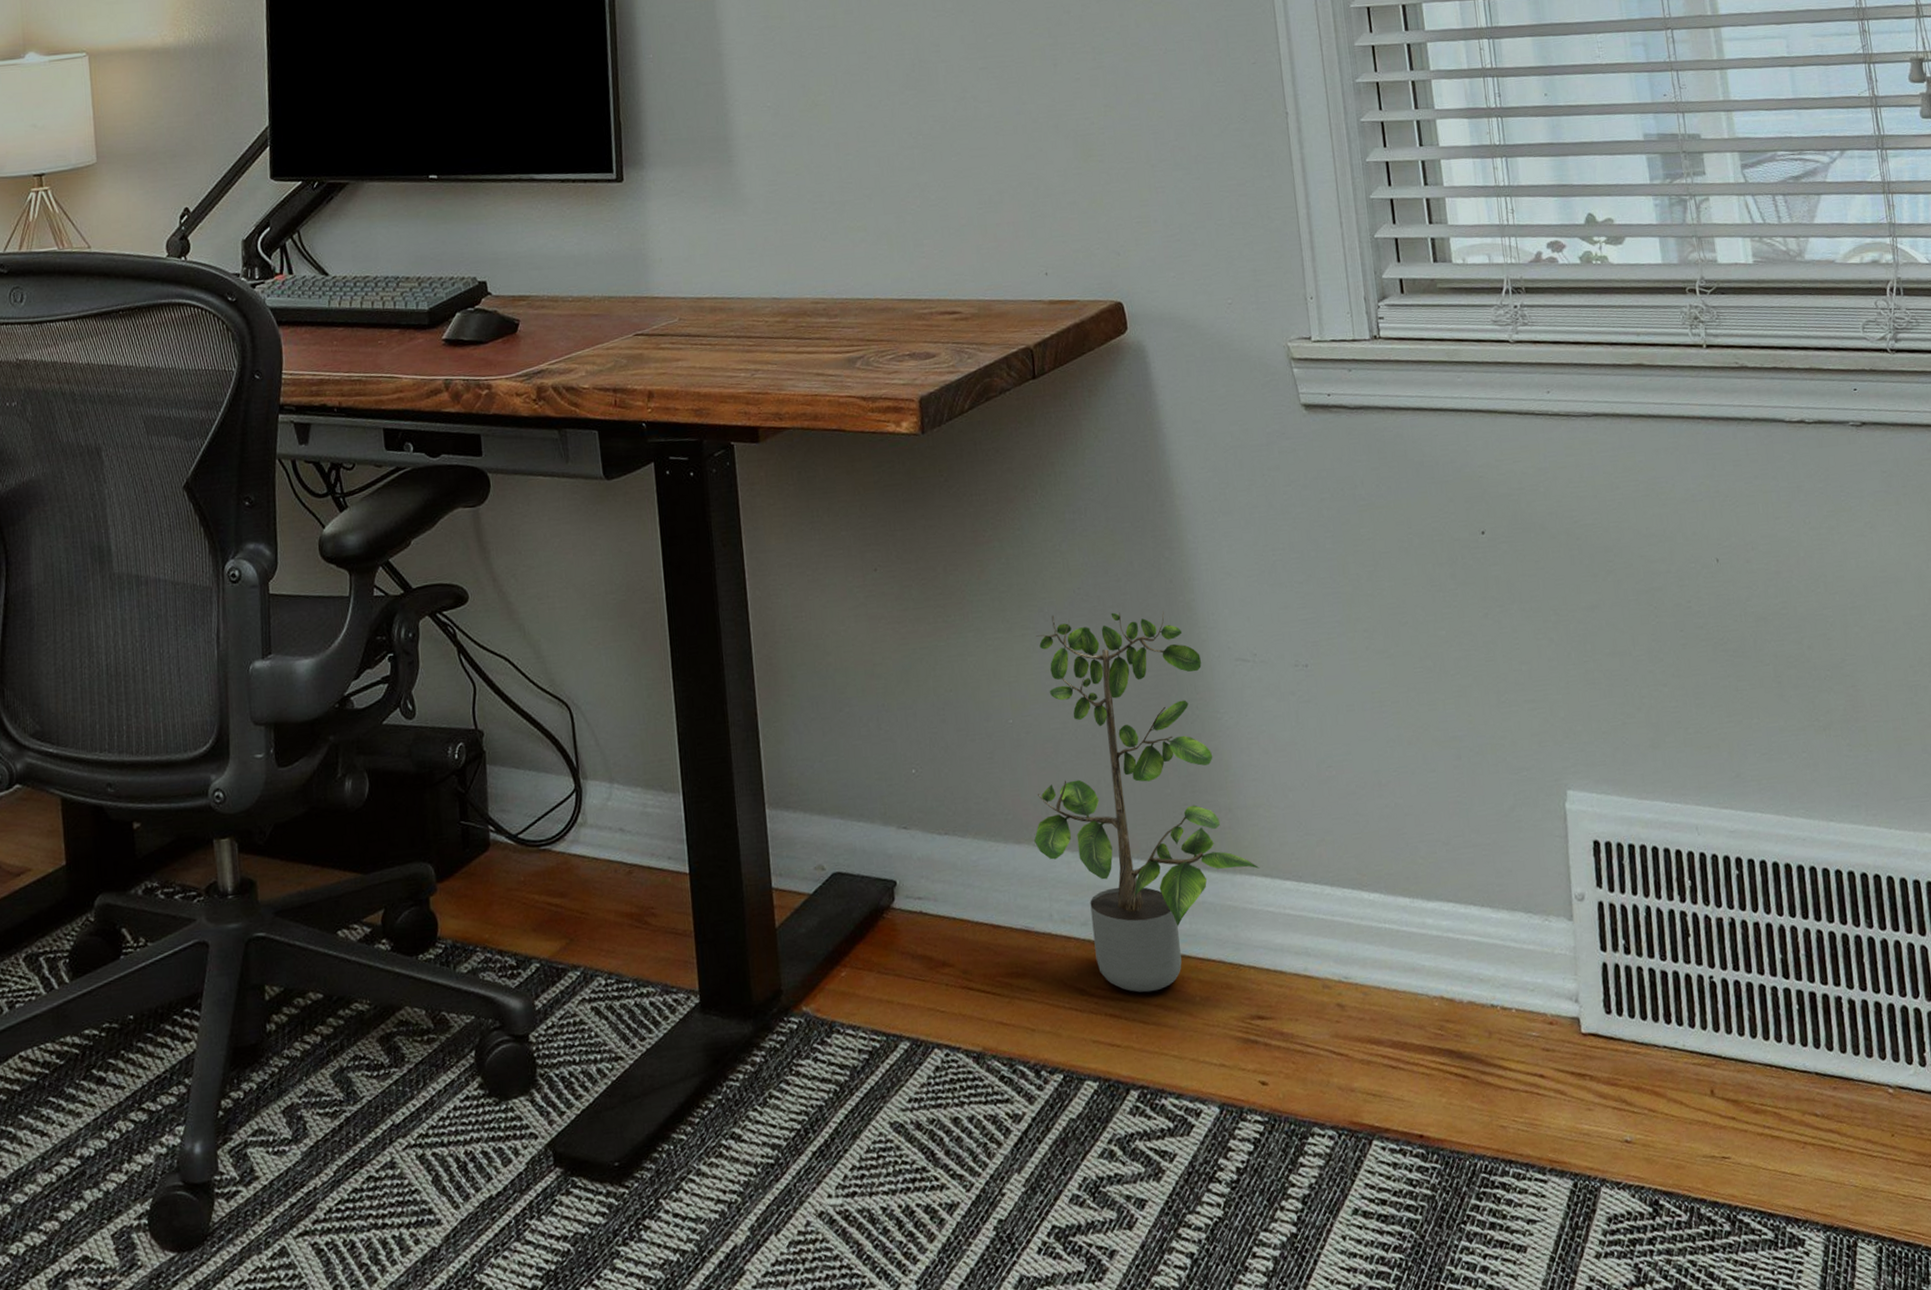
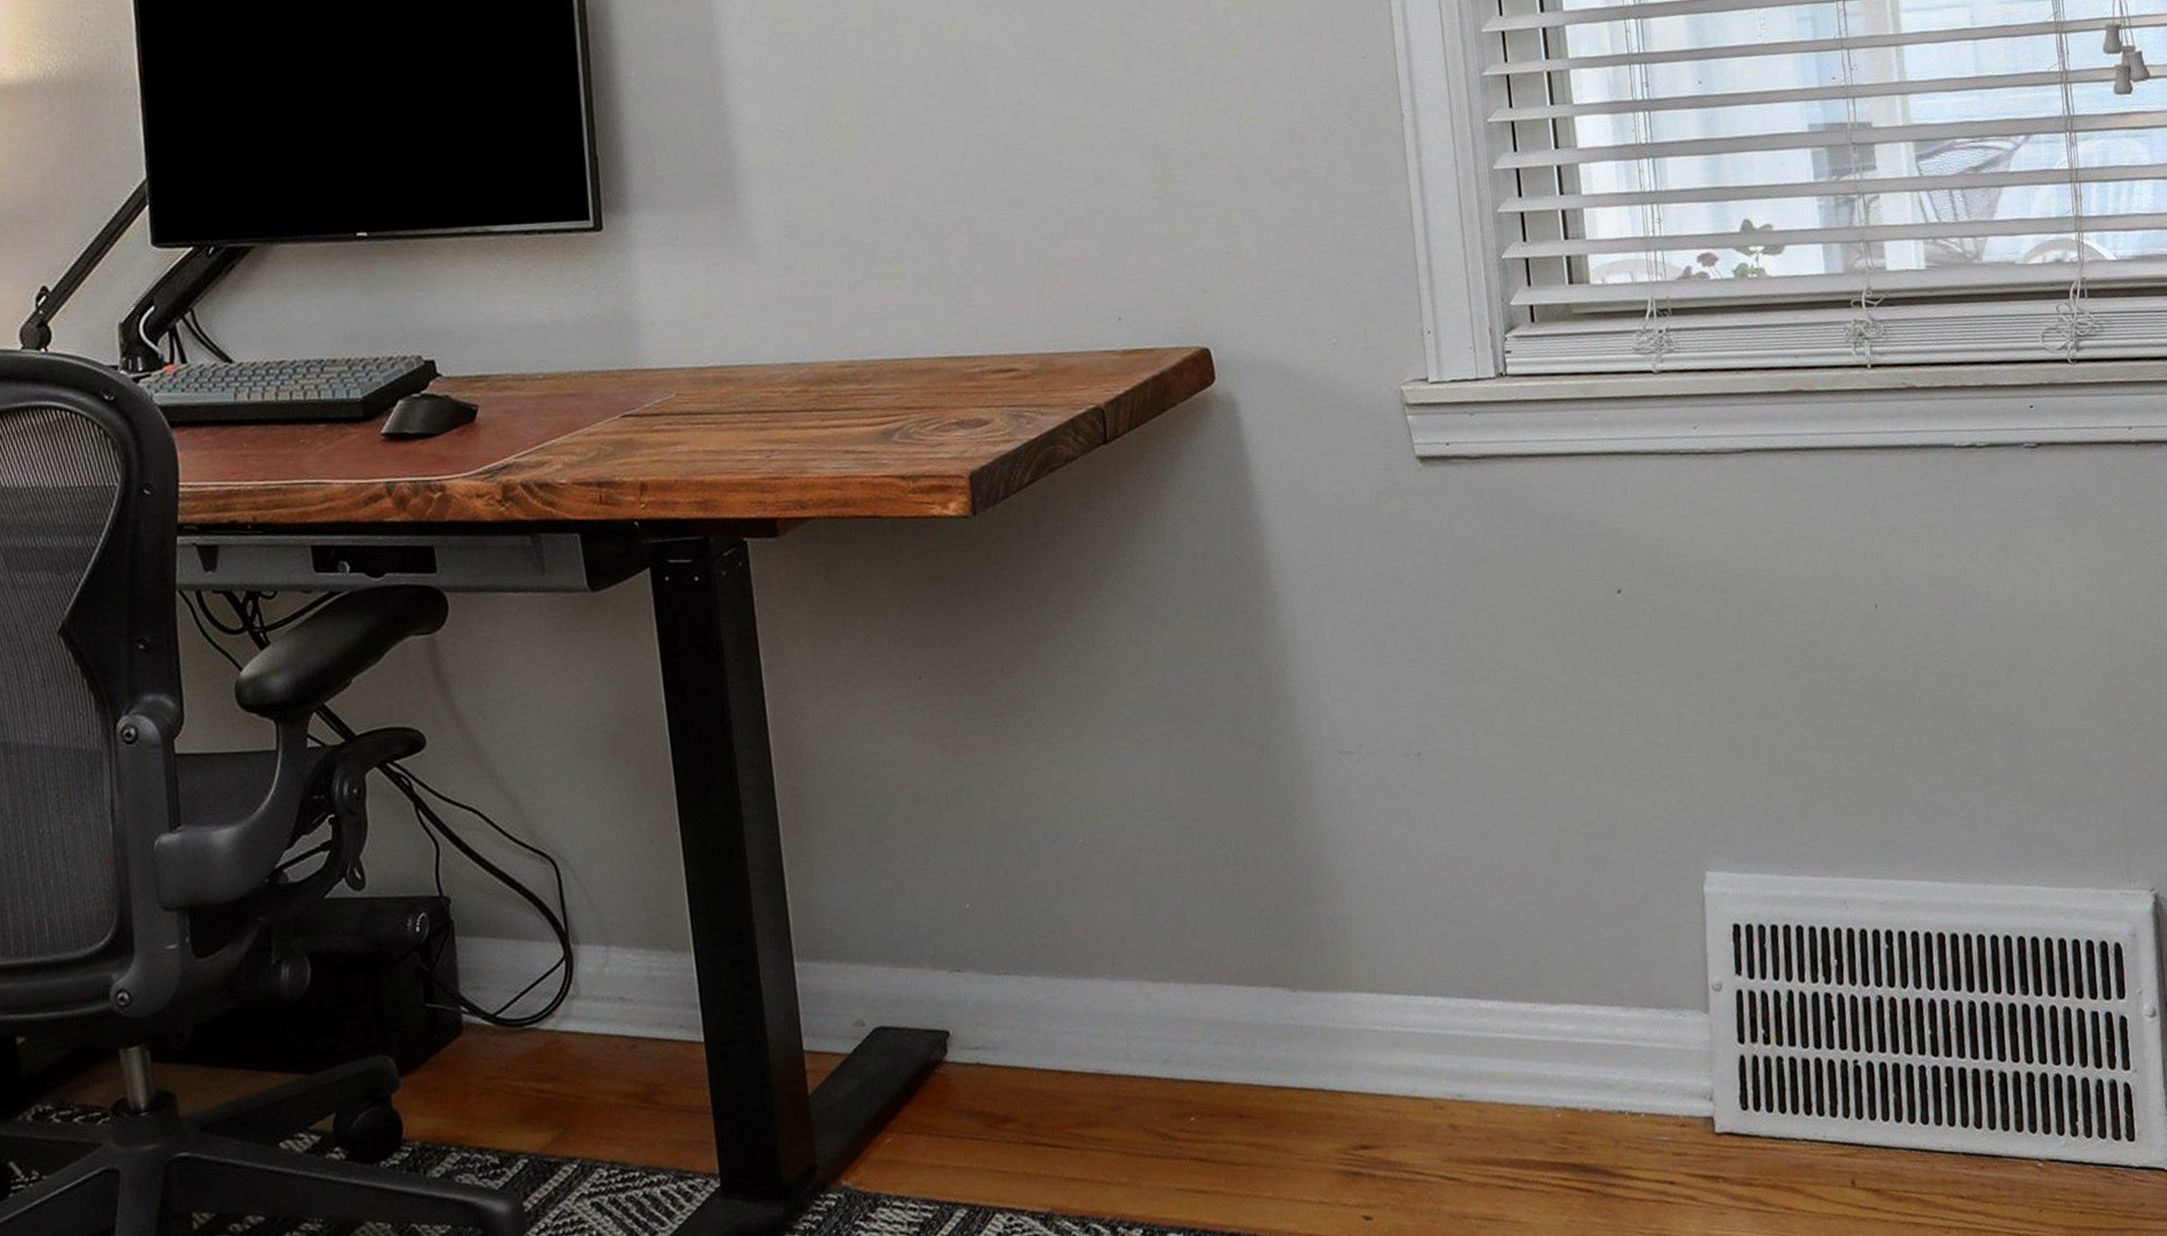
potted plant: present [1034,611,1260,993] -> none [1109,703,1365,1132]

